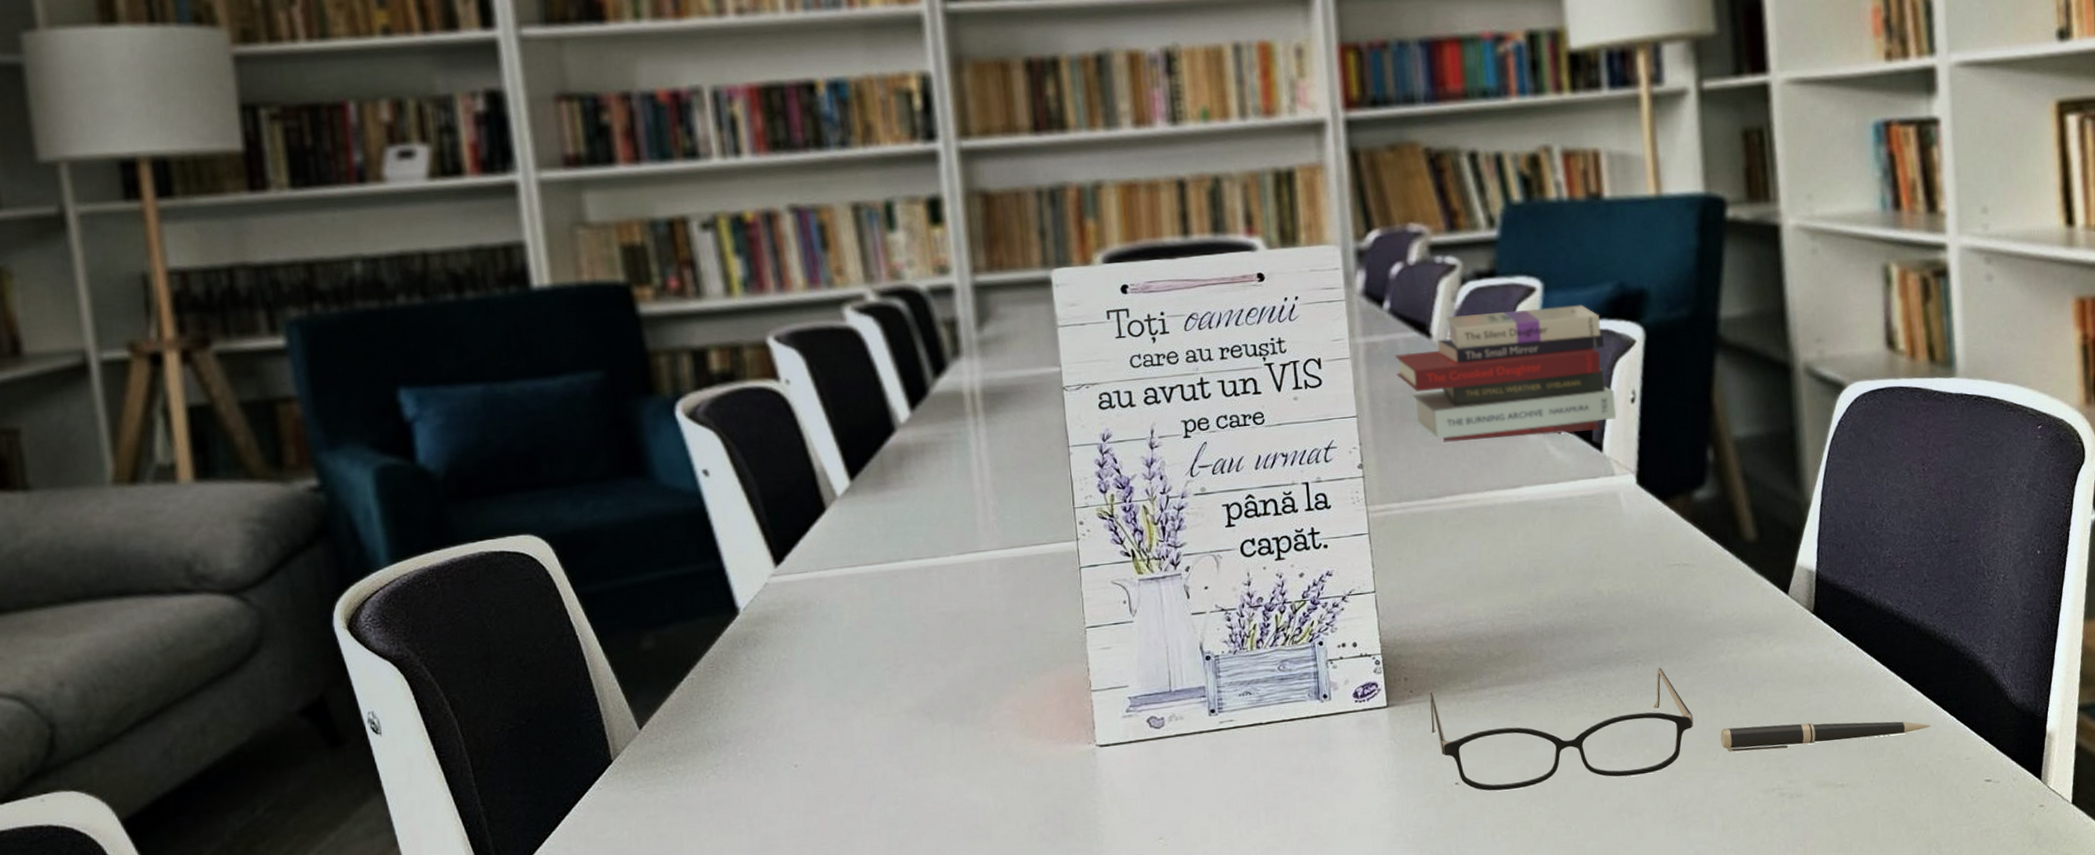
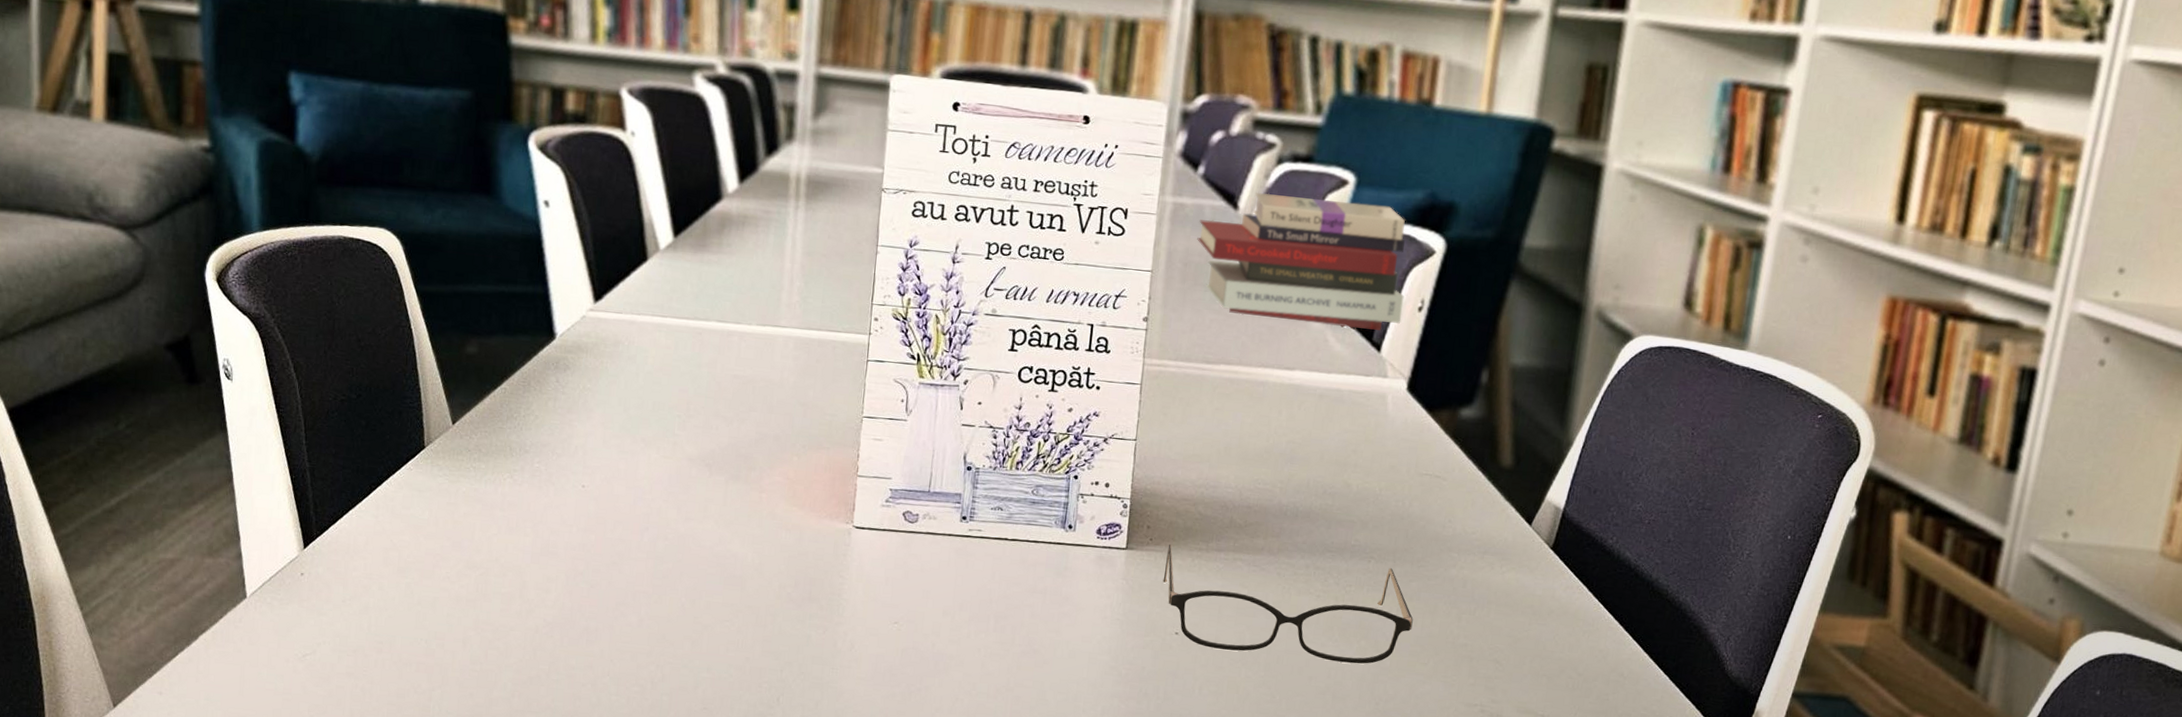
pen: present [1720,721,1931,752] -> none [1434,638,1642,681]

